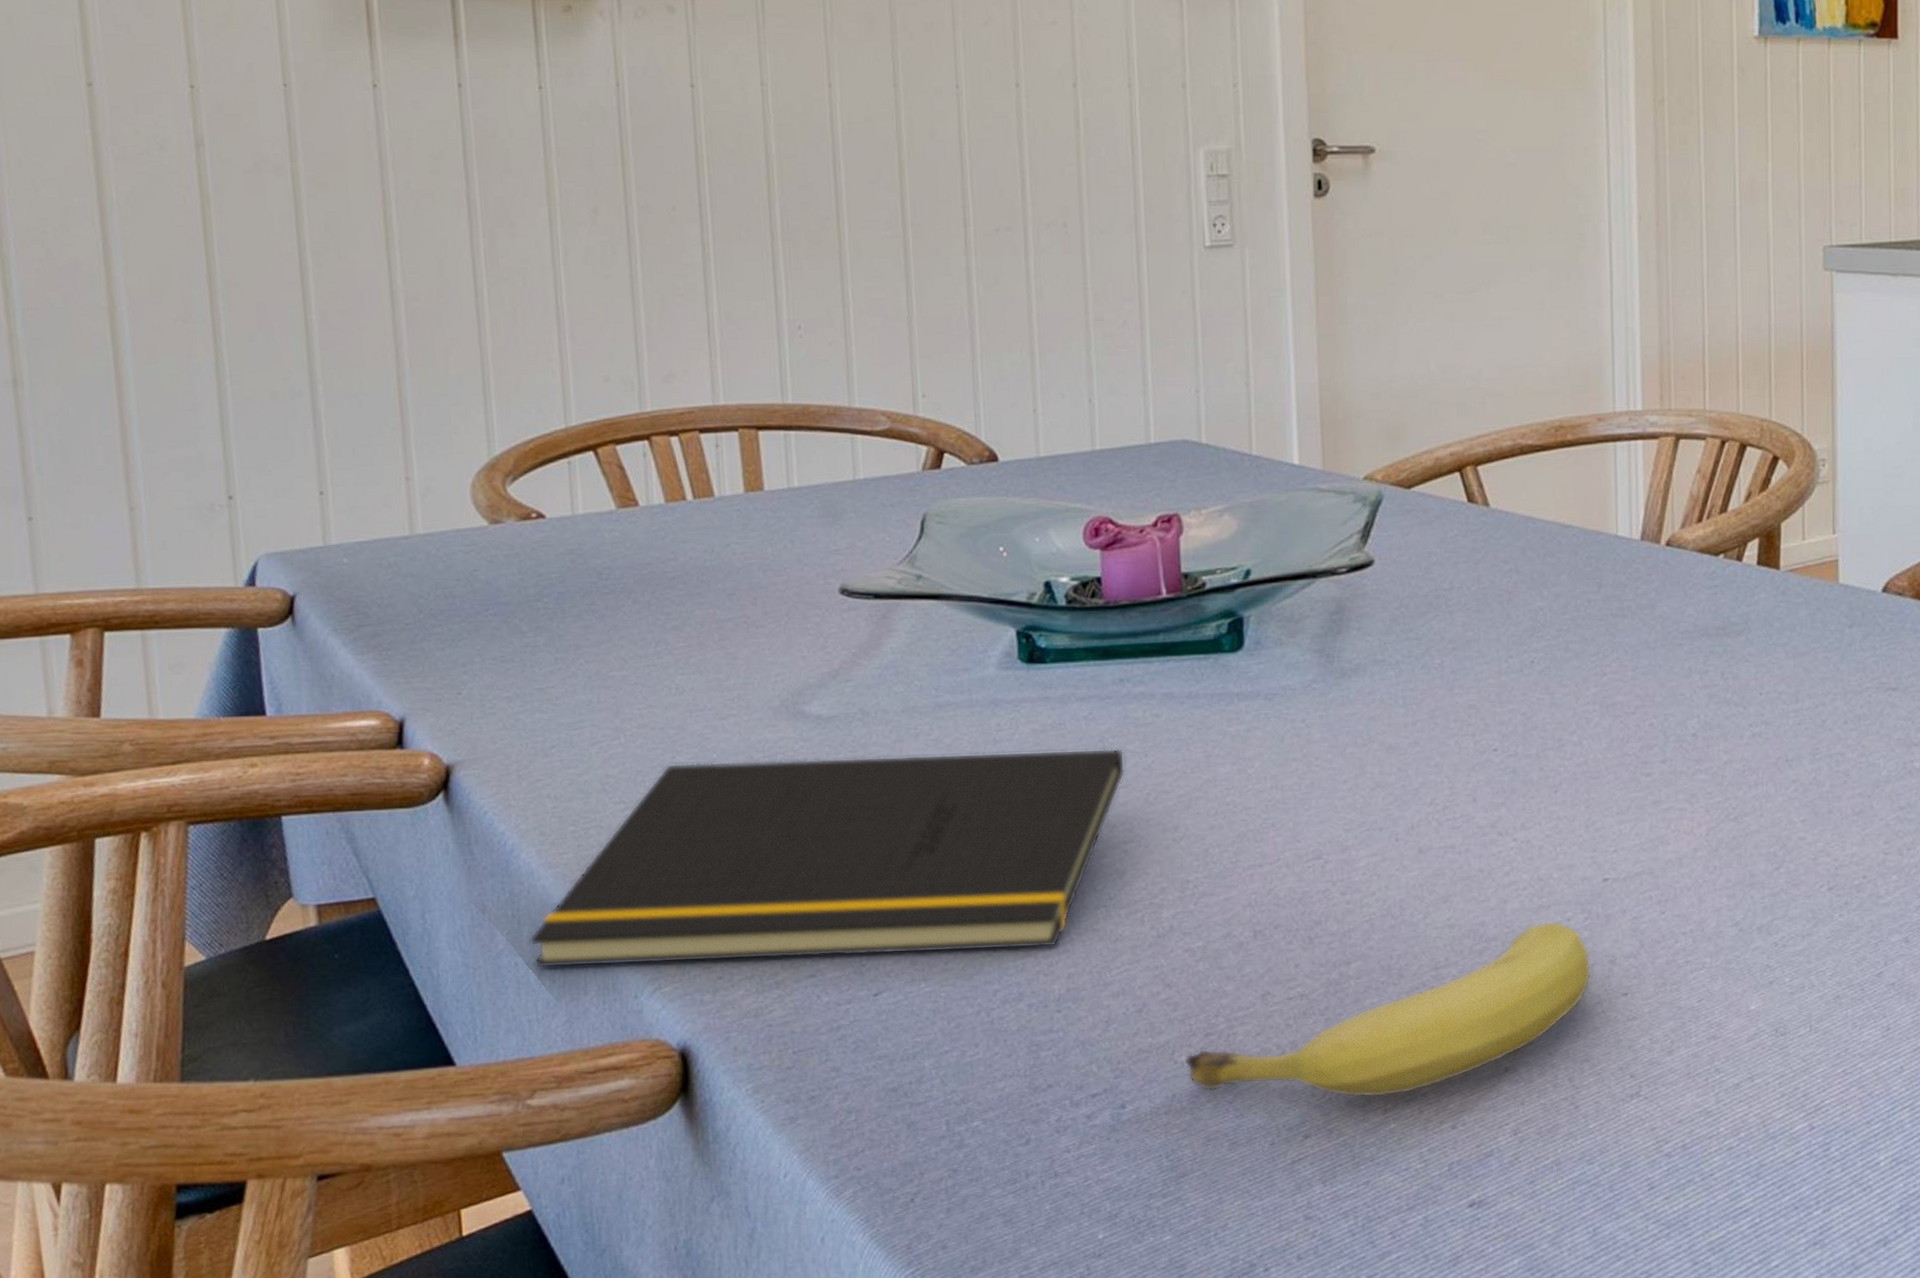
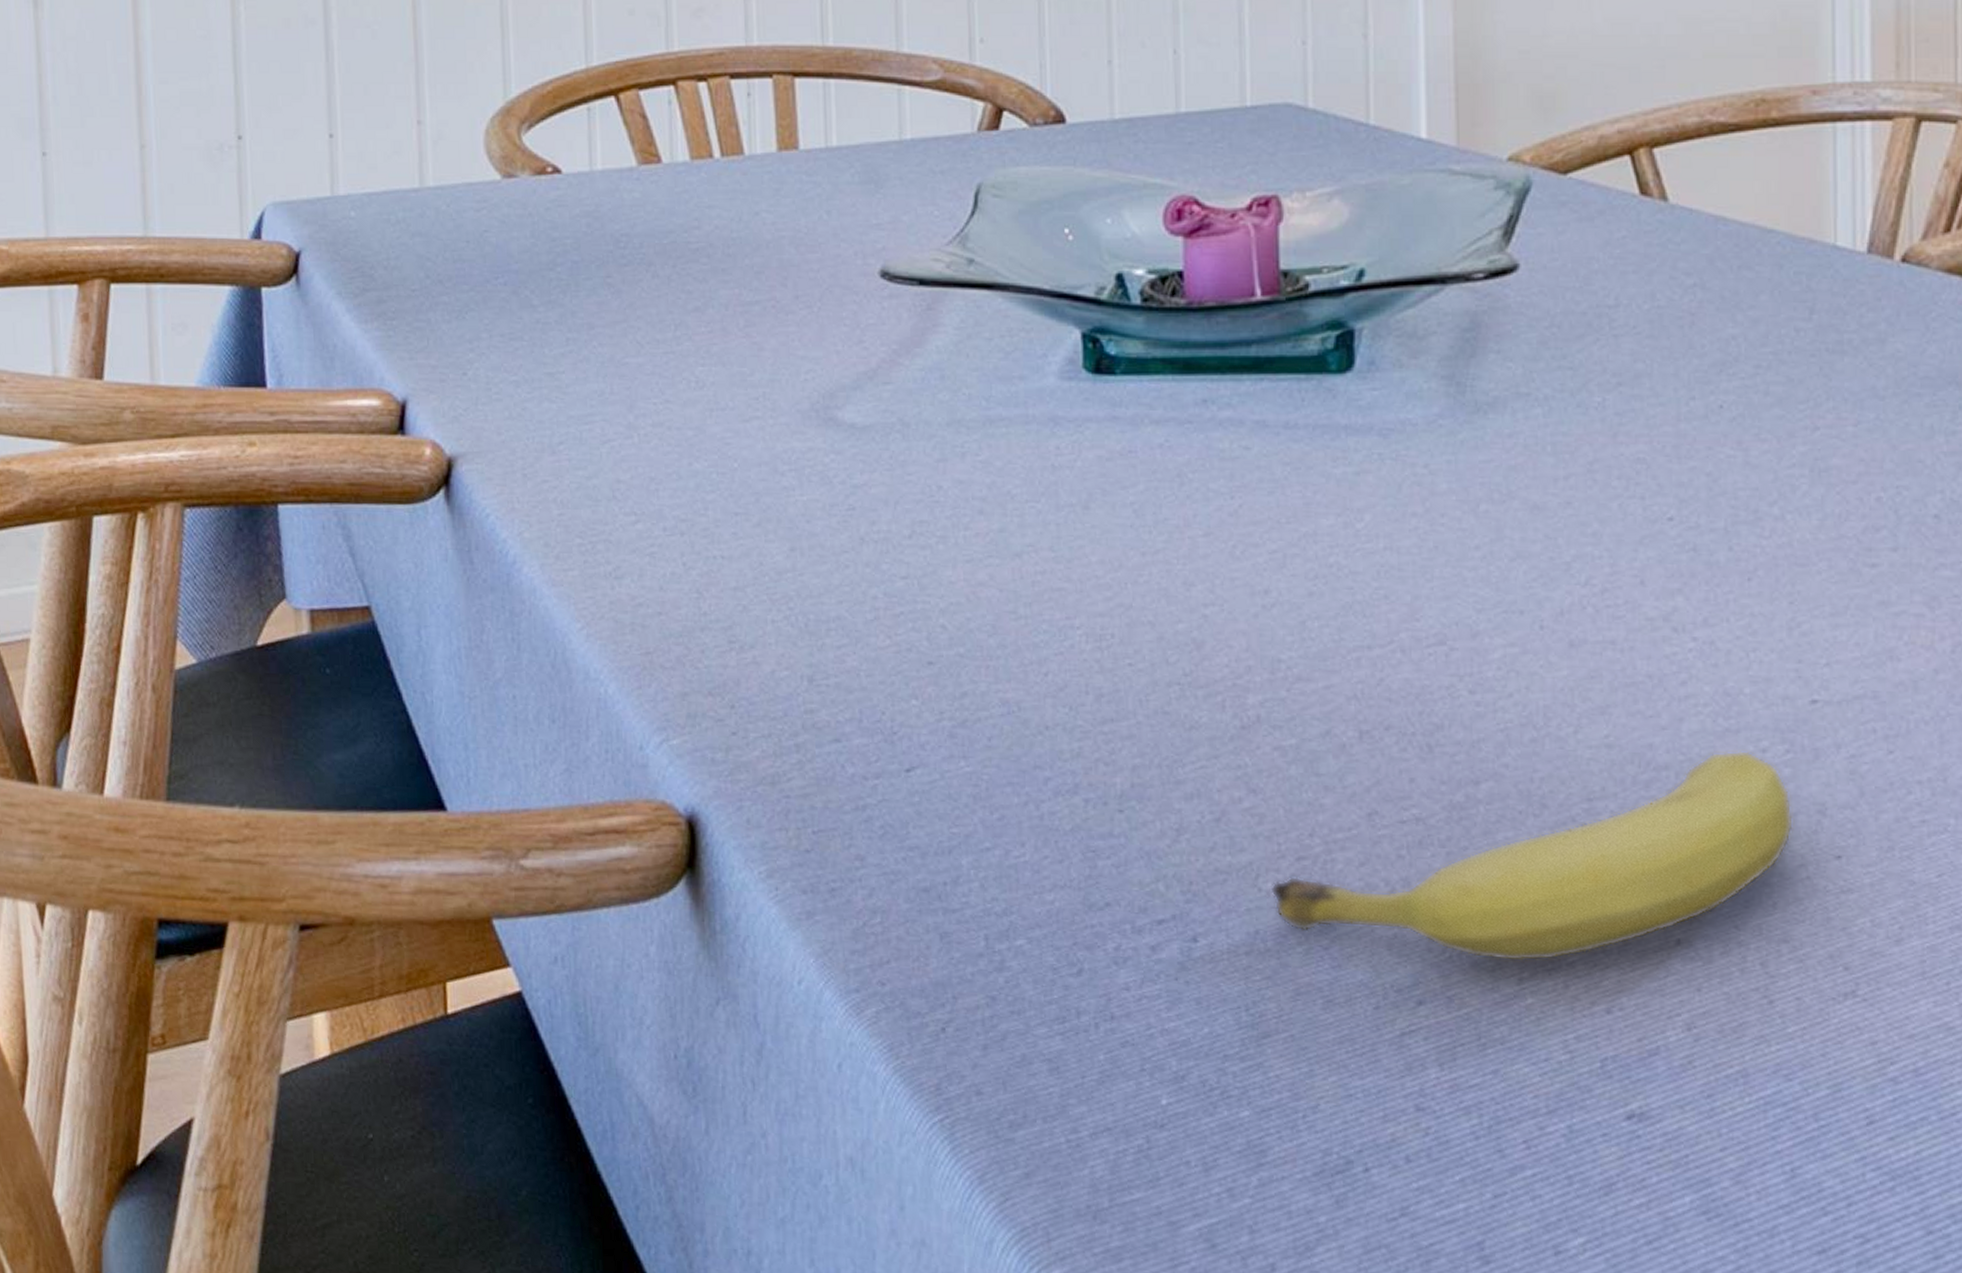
notepad: present [528,748,1126,969] -> none [528,471,1207,731]

